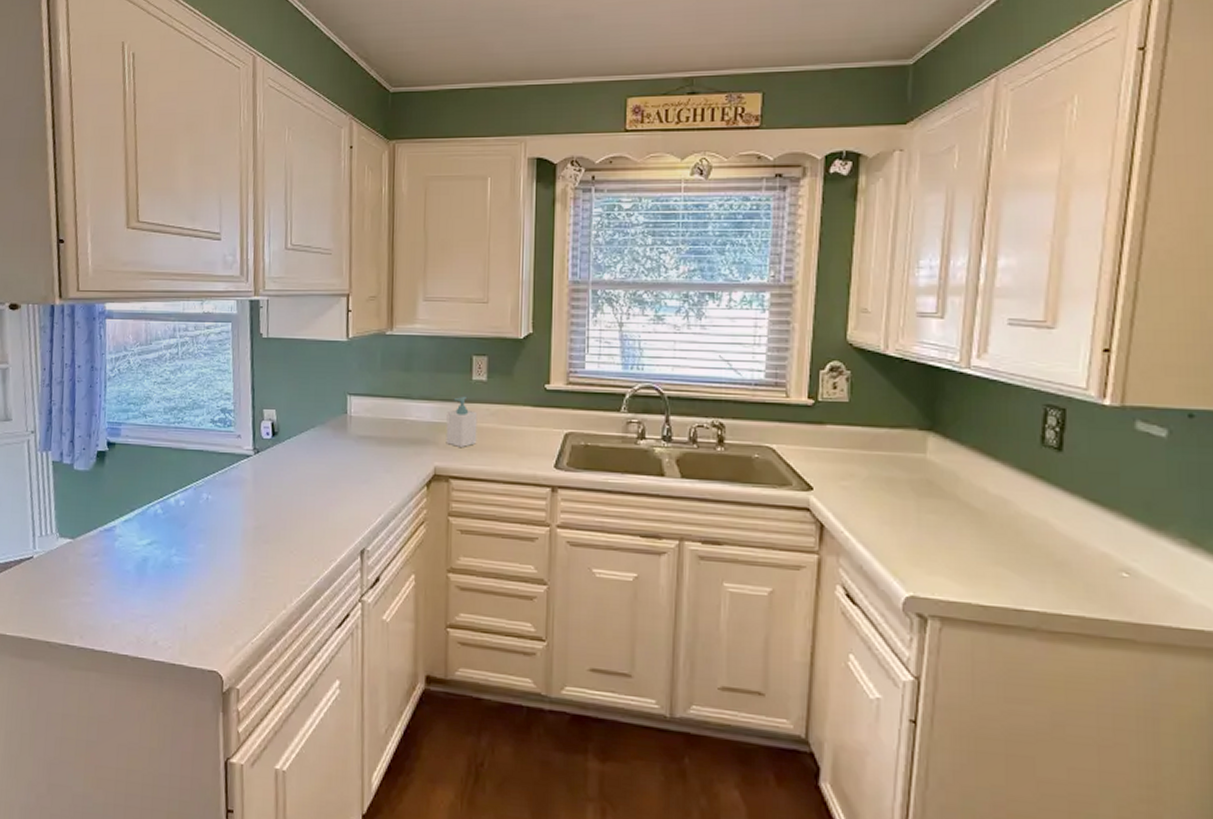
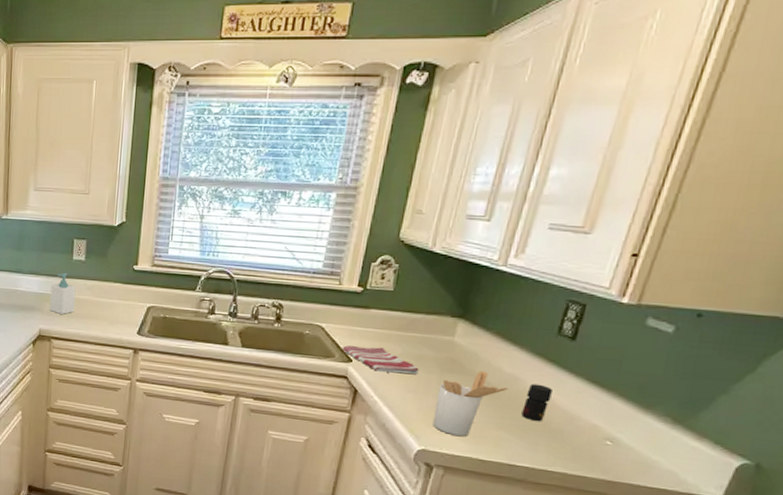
dish towel: none [799,469,892,502] -> present [342,345,419,374]
utensil holder: none [917,493,998,577] -> present [432,370,508,437]
jar: none [1018,506,1048,552] -> present [521,383,553,421]

